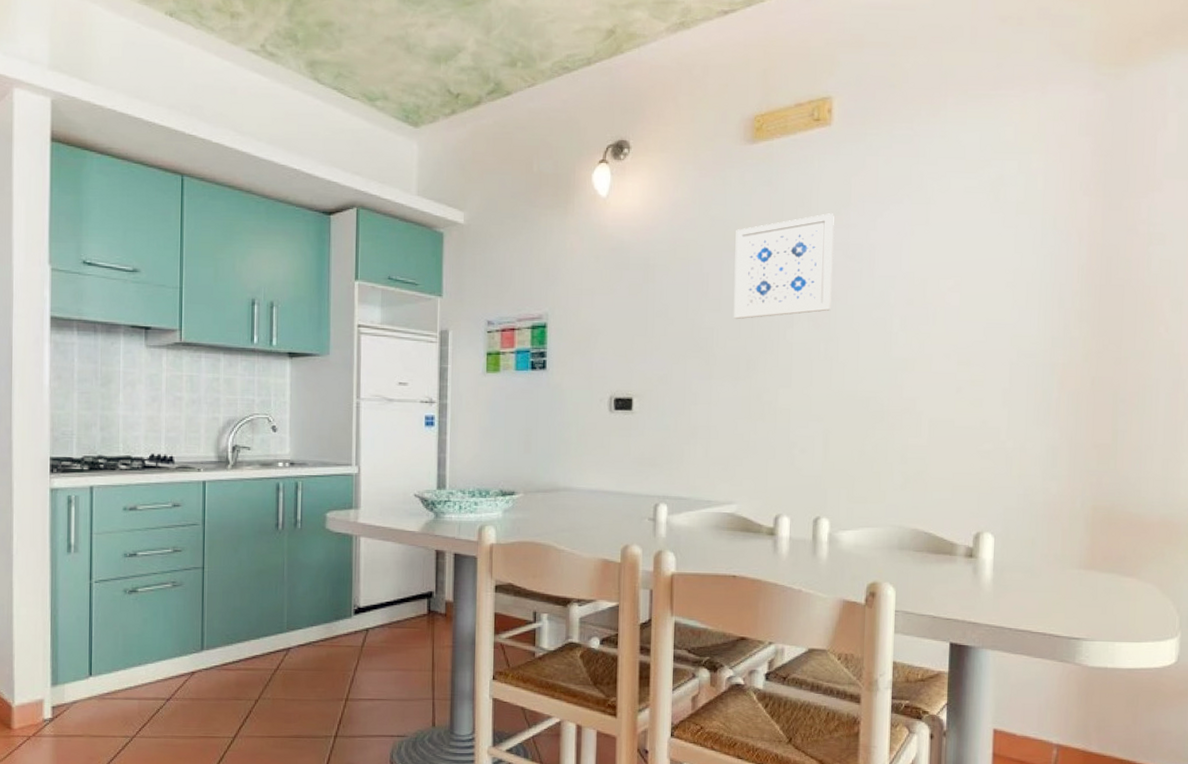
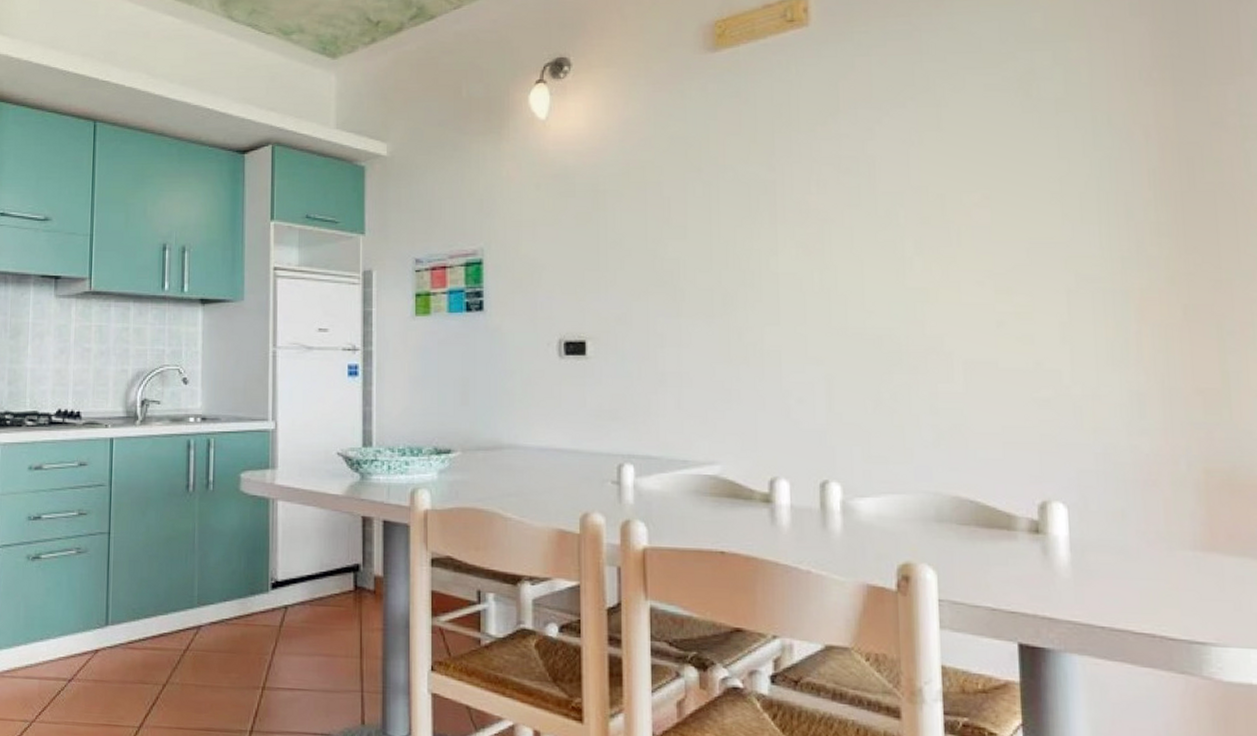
wall art: present [733,213,834,319] -> none [700,123,824,247]

